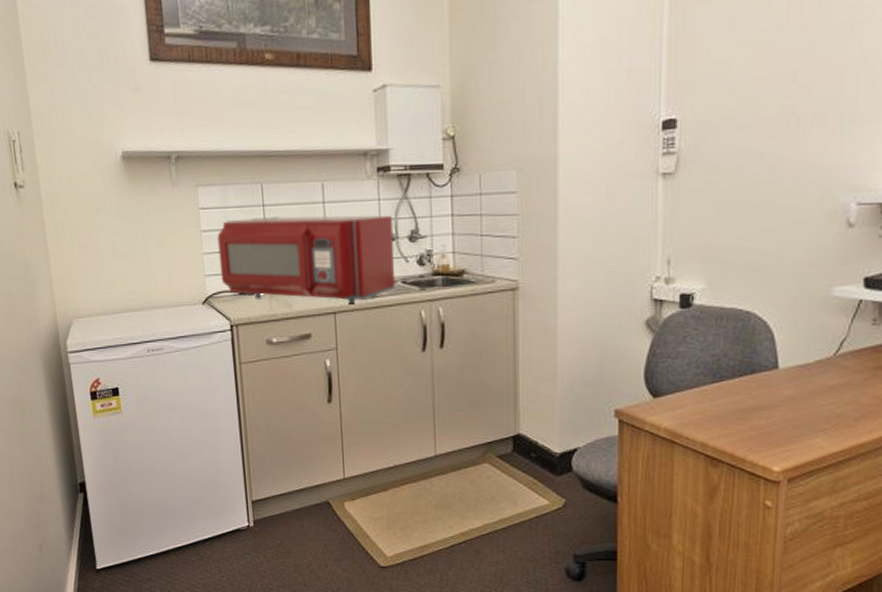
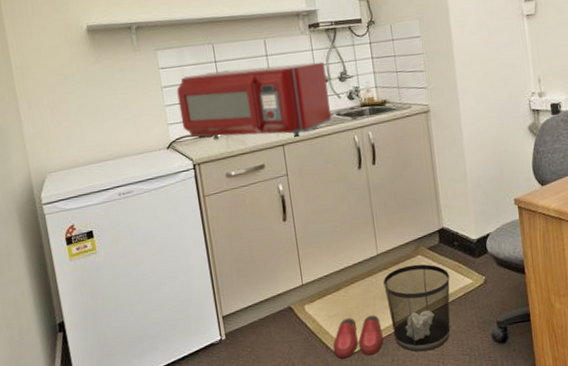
slippers: none [374,524,433,569] -> present [333,315,384,359]
waste bin: none [439,473,522,576] -> present [383,264,451,352]

